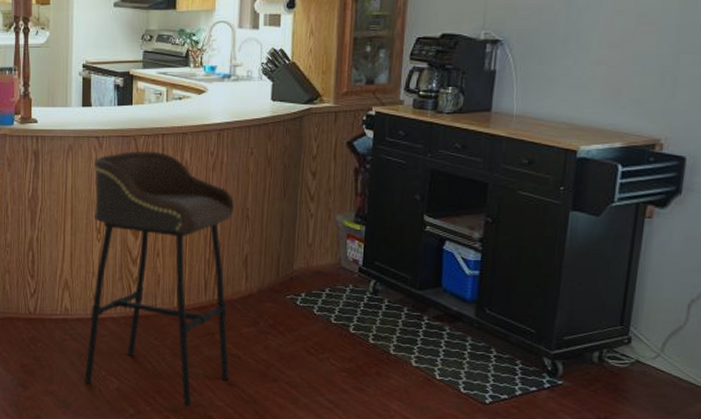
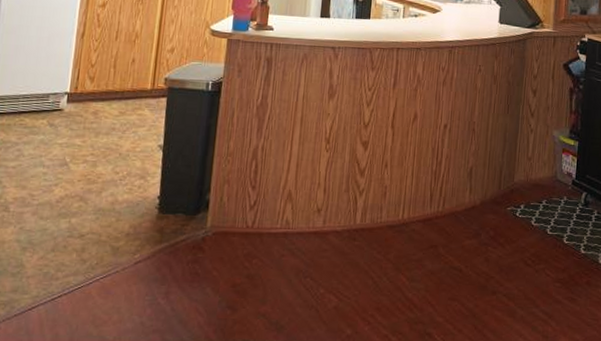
bar stool: present [85,151,234,407] -> none [301,63,462,324]

